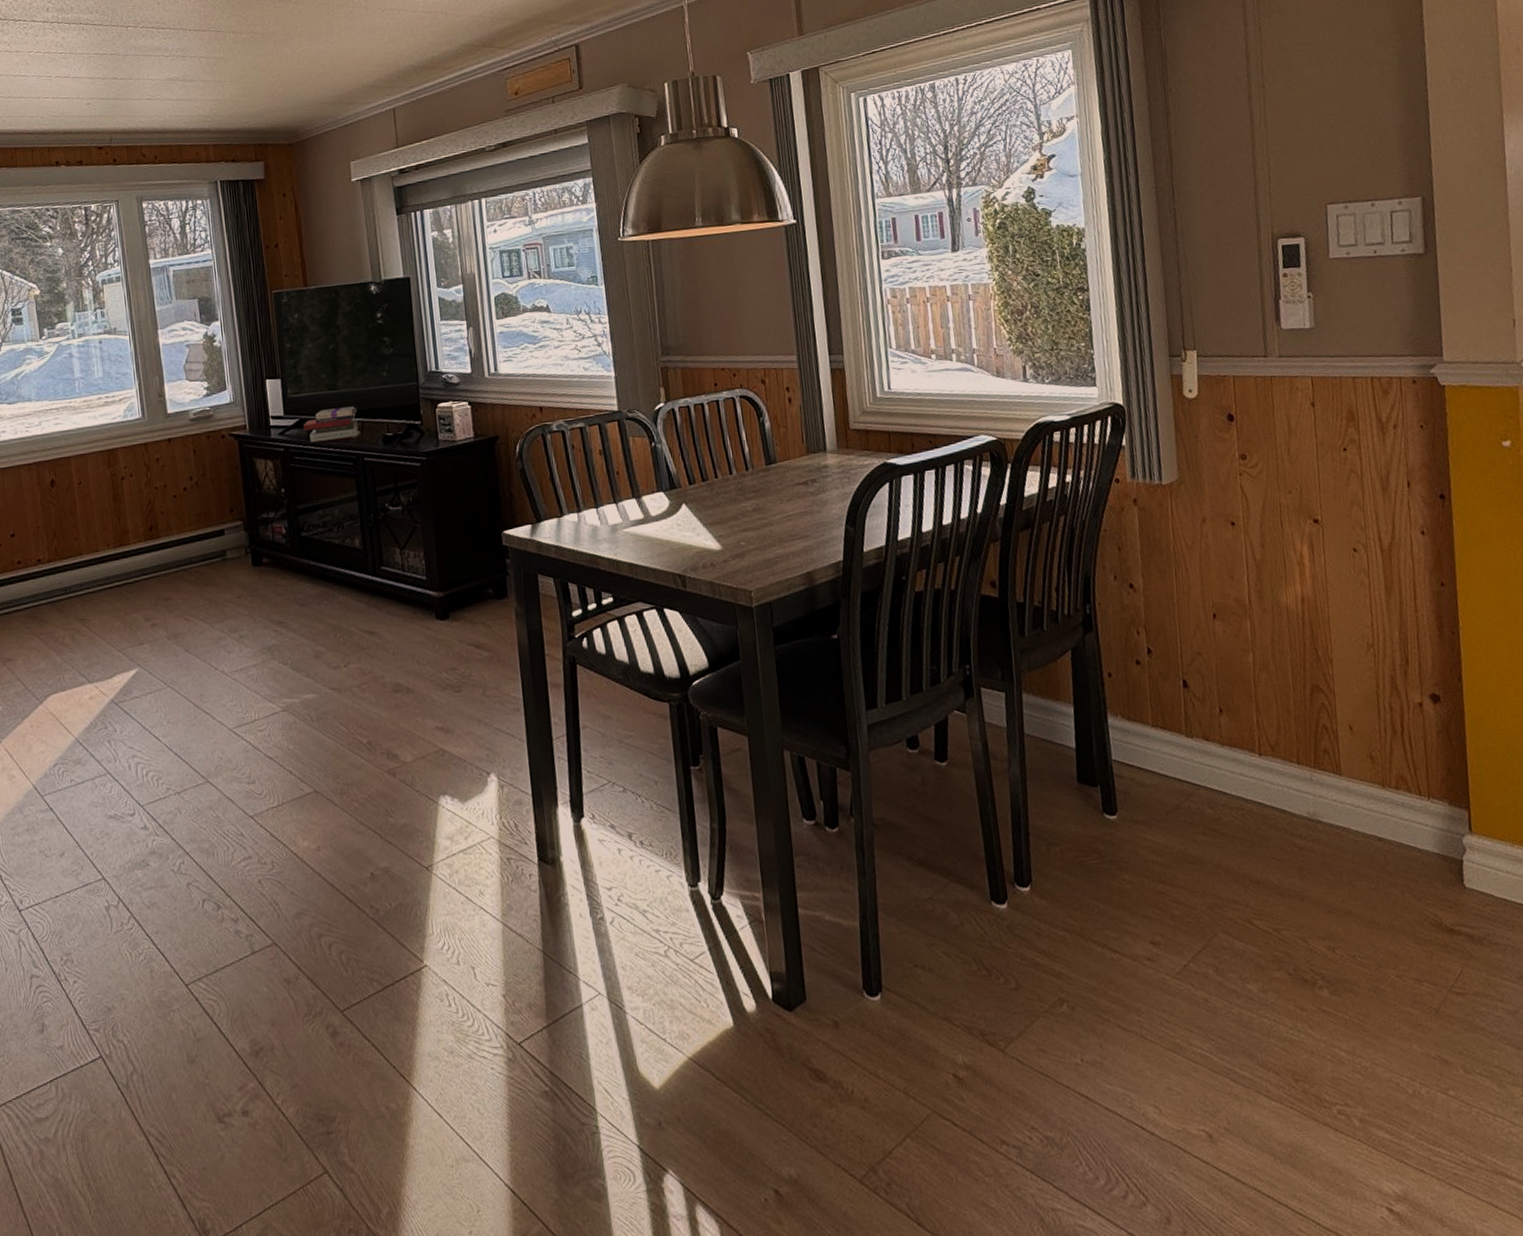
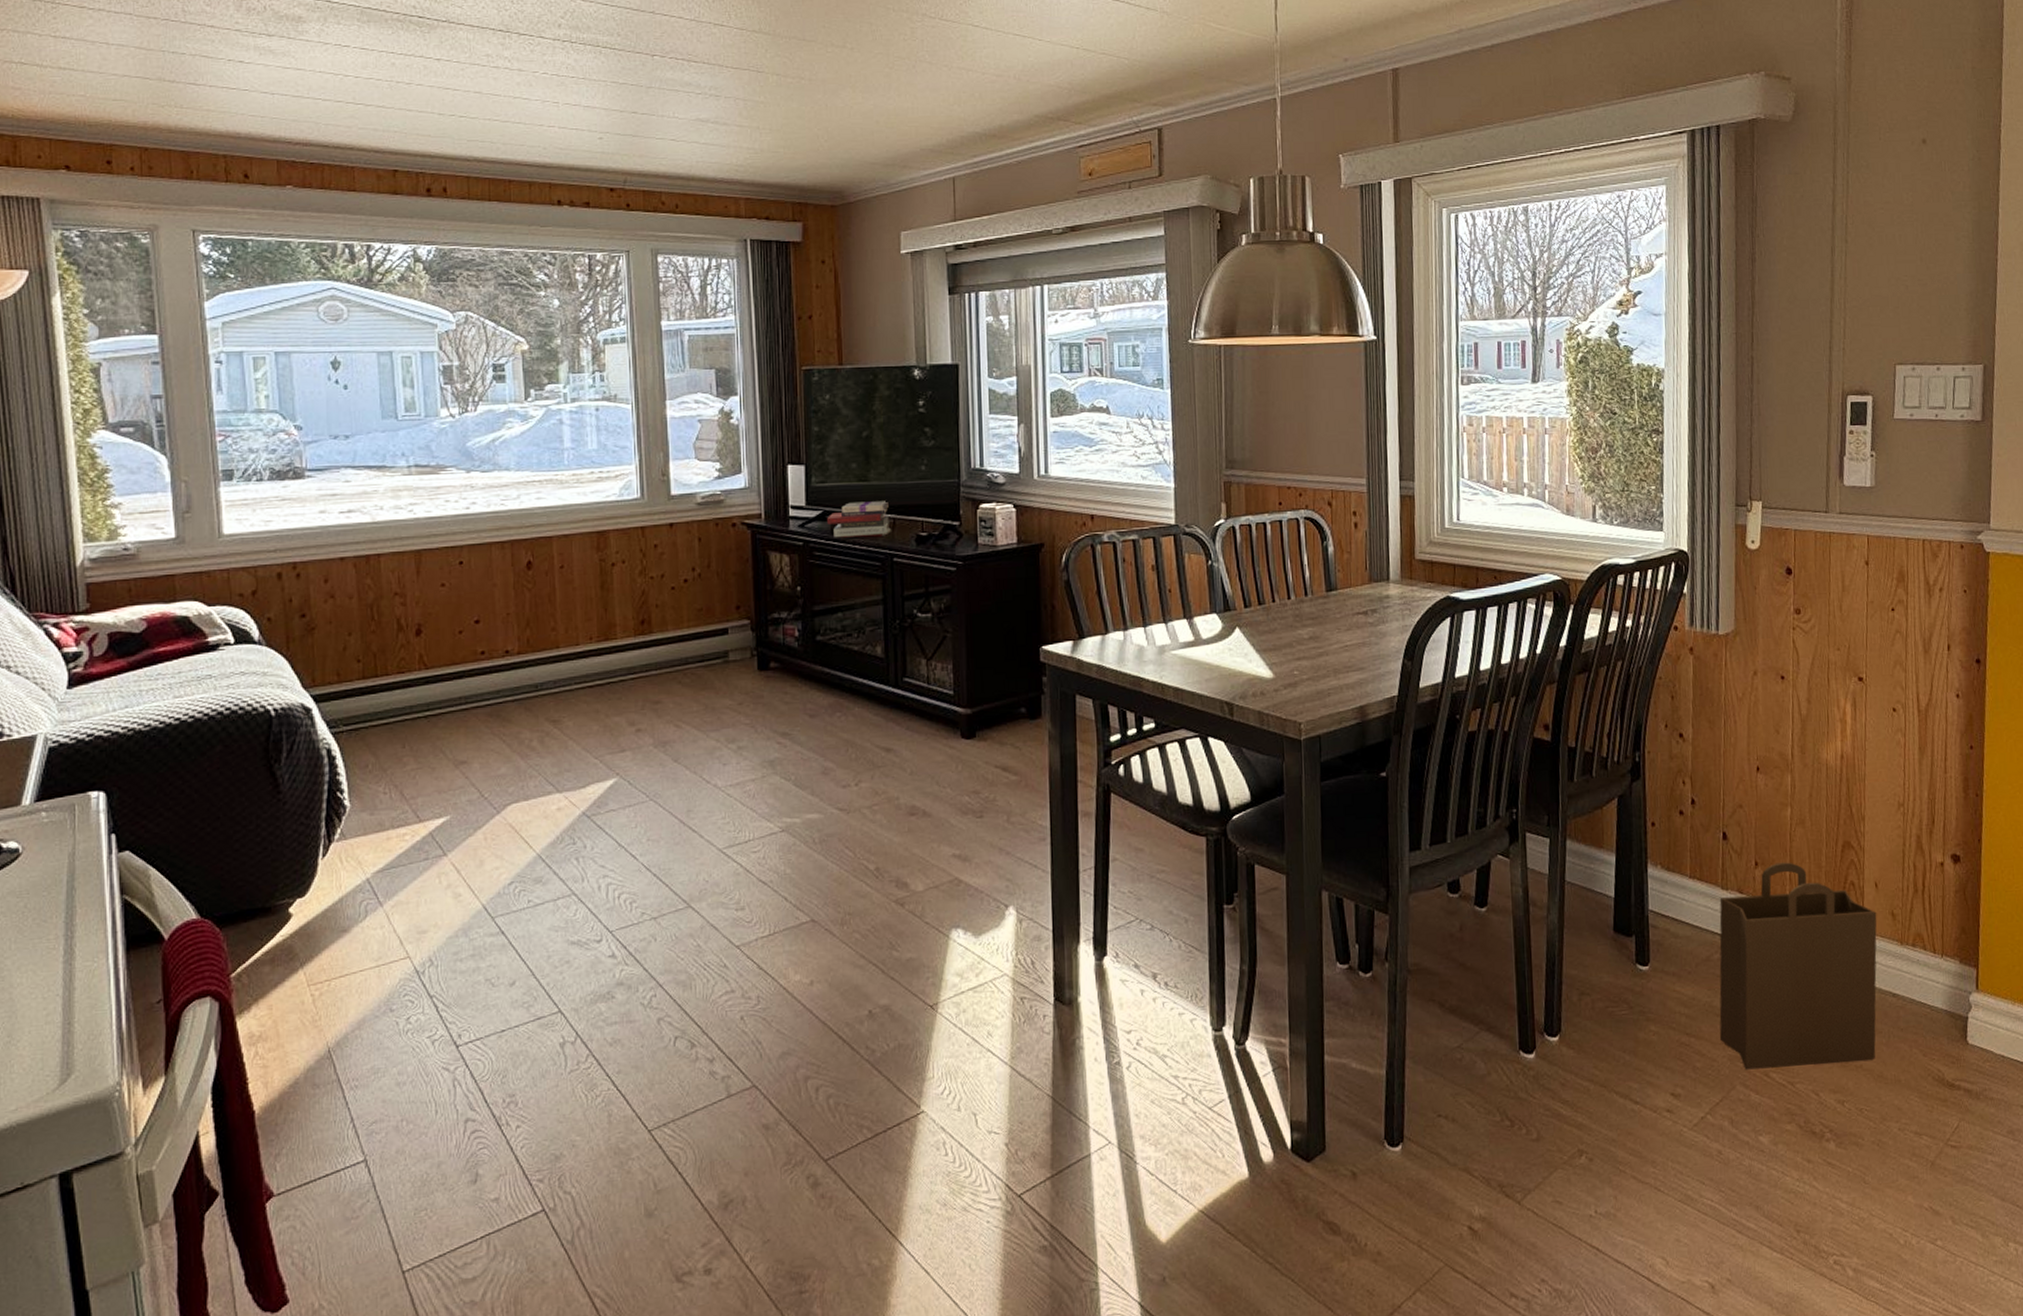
shopping bag: none [1185,707,1365,917] -> present [1719,862,1877,1070]

